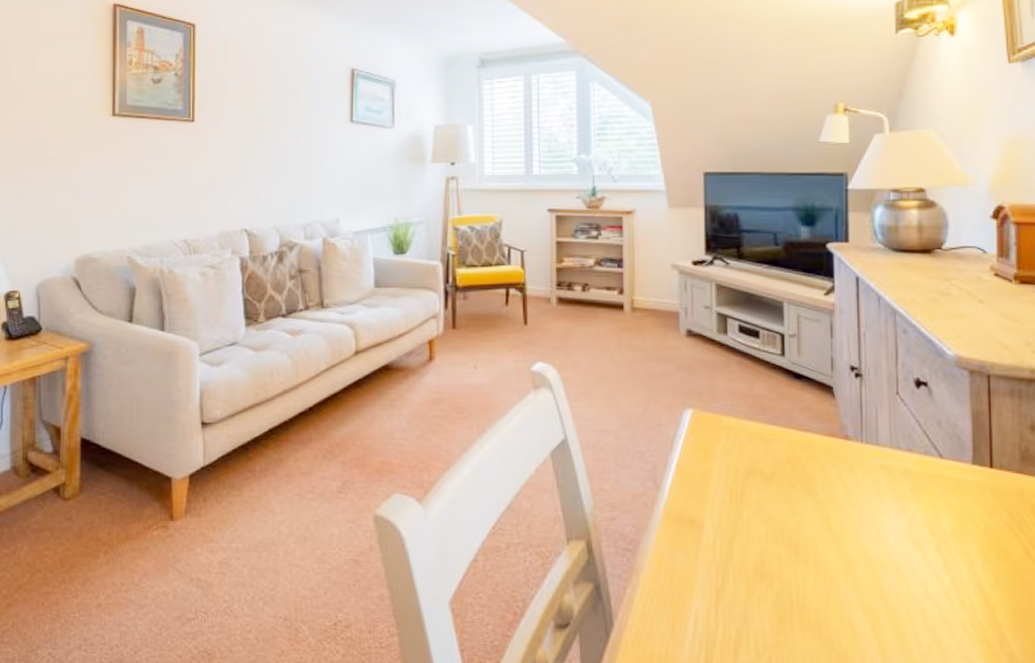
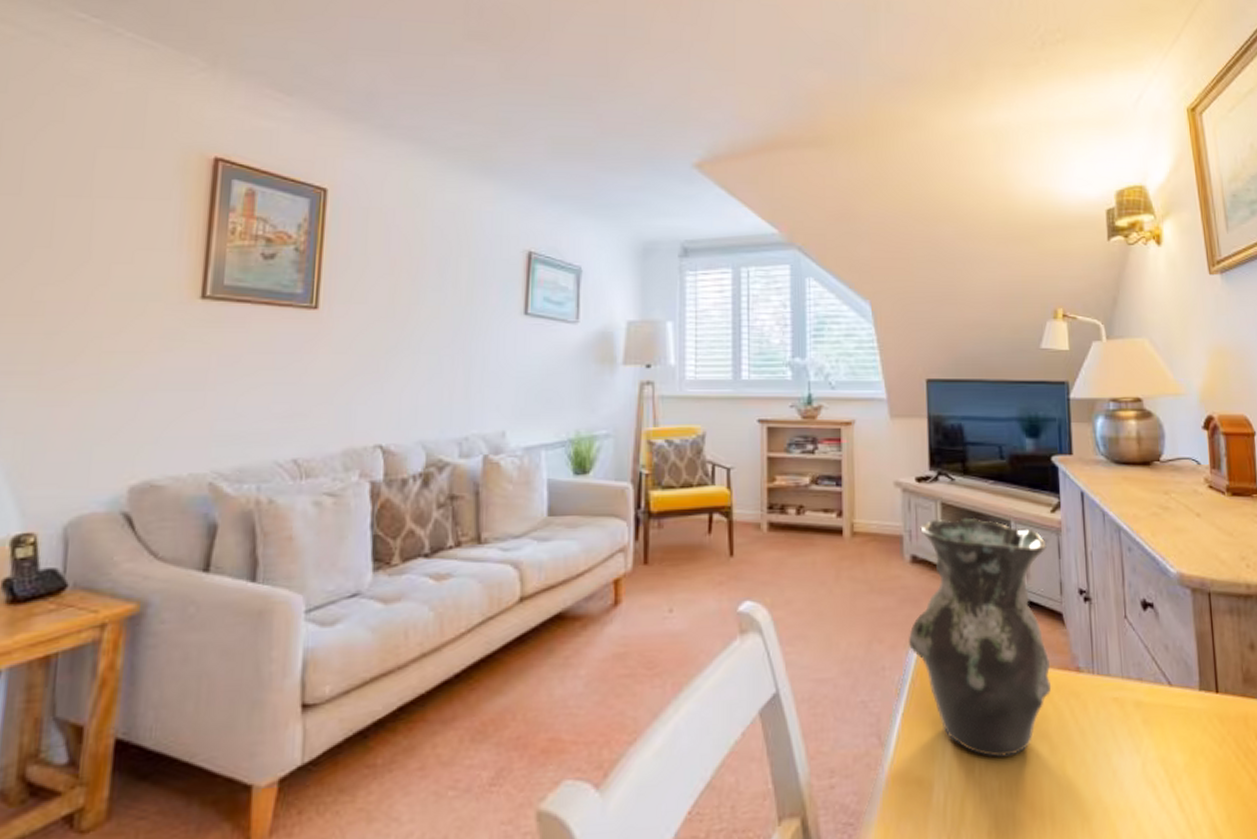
vase: none [683,298,820,507] -> present [909,517,1052,758]

